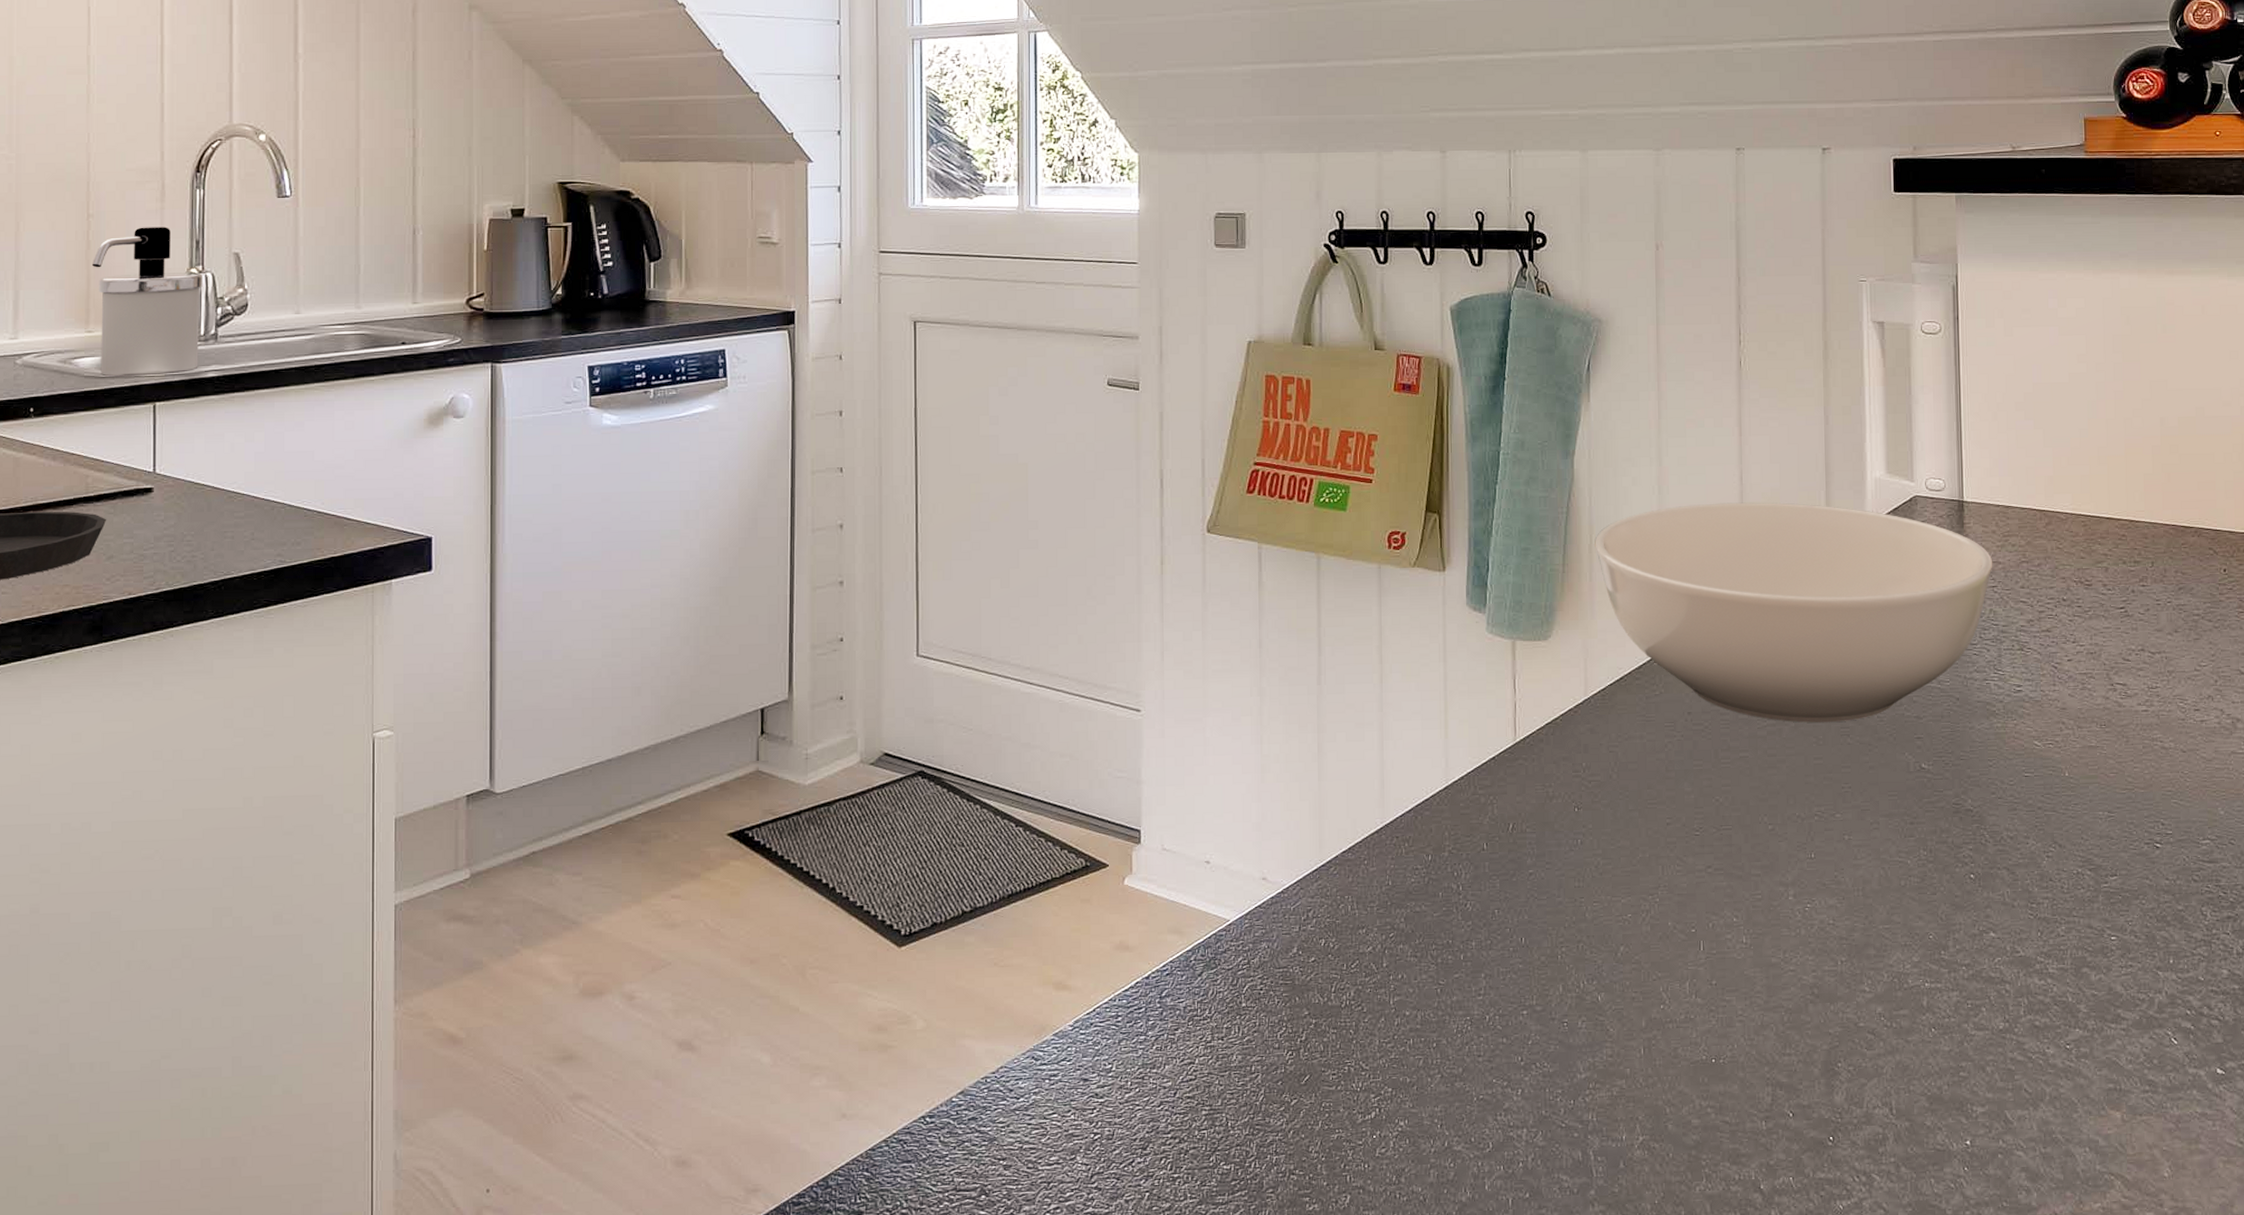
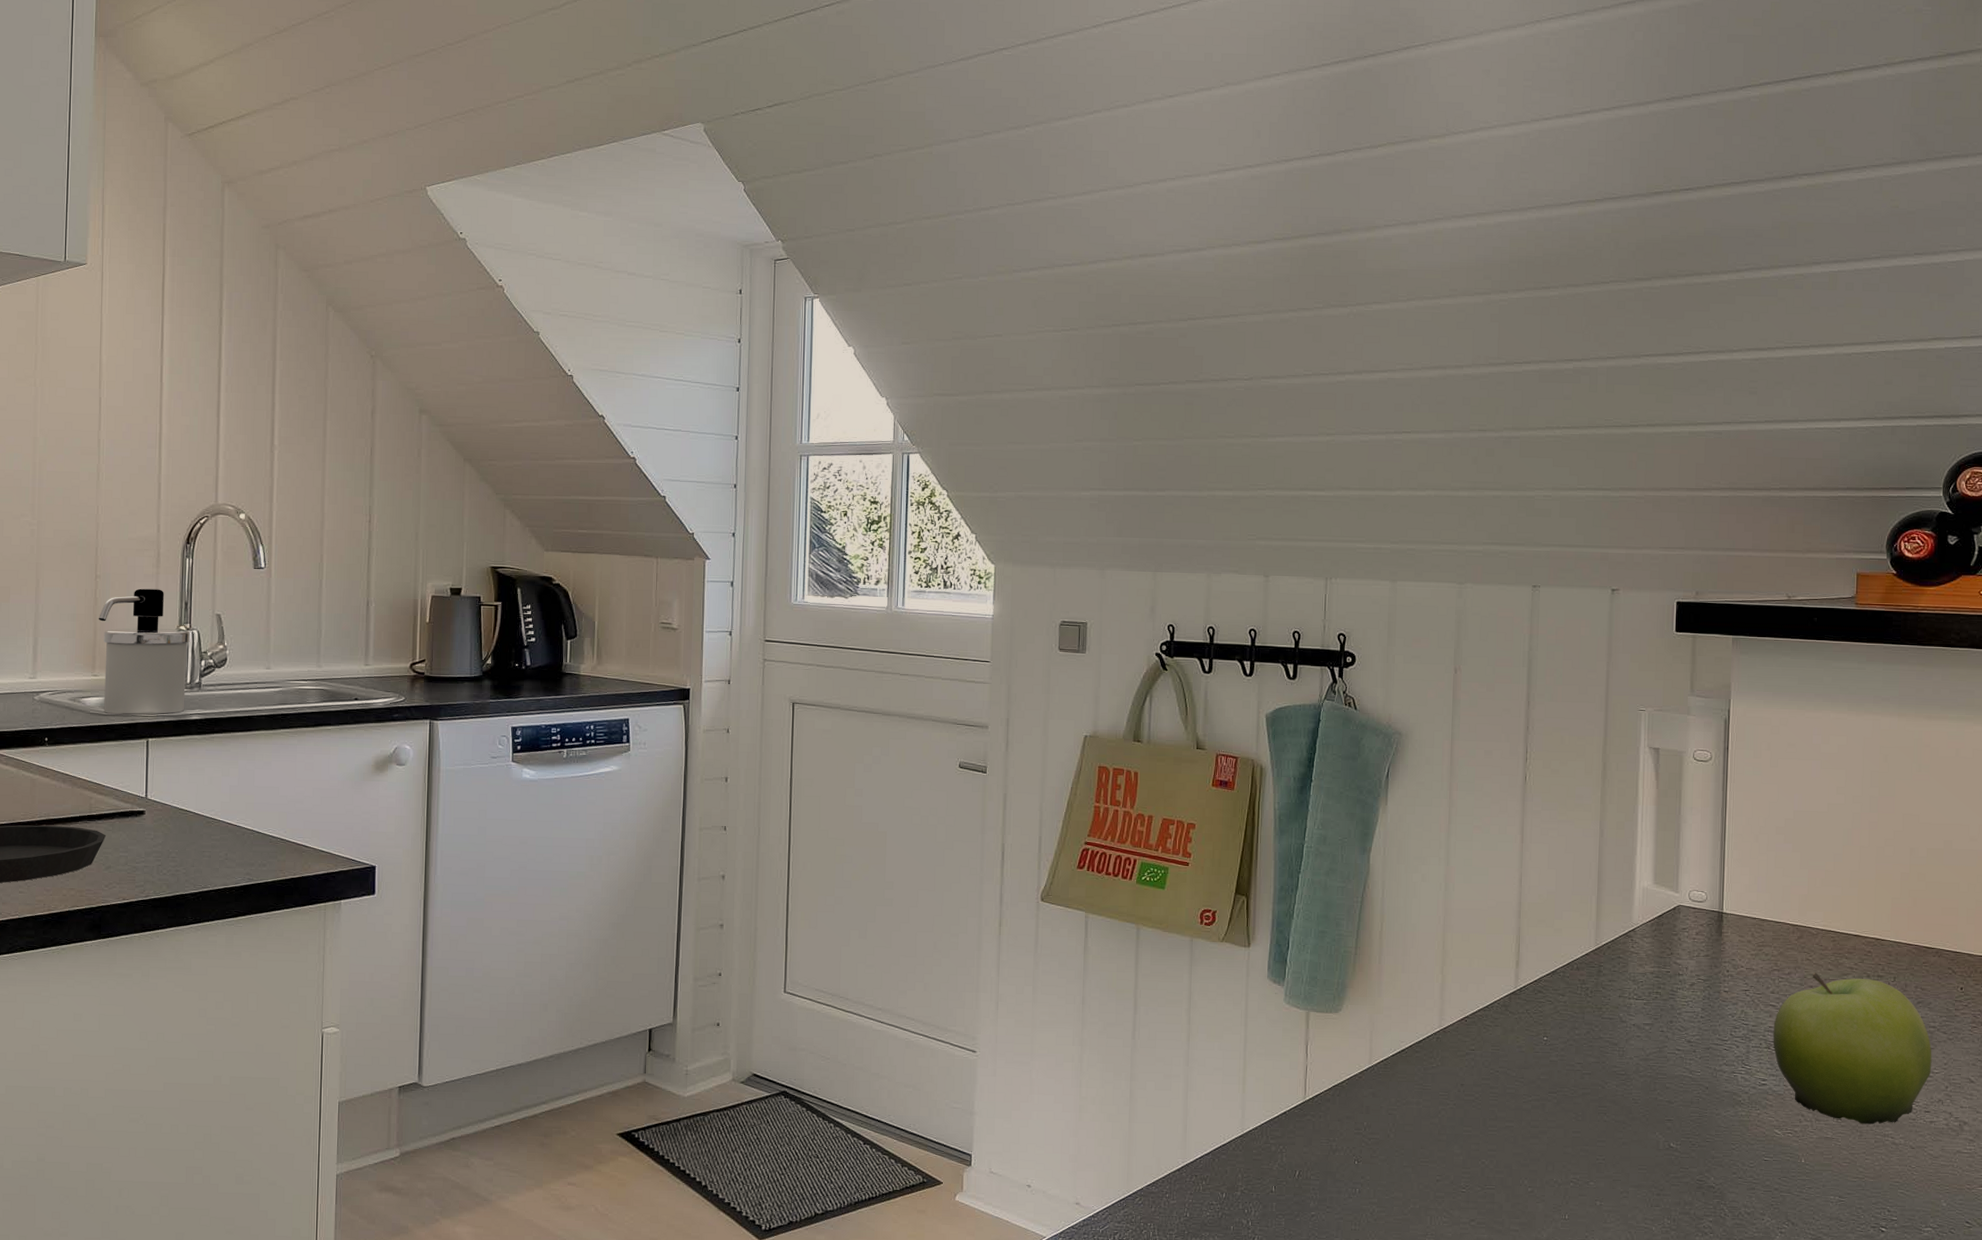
bowl: present [1594,502,1993,723] -> none [1385,901,1747,1102]
fruit: none [2025,562,2199,729] -> present [1773,972,1932,1125]

